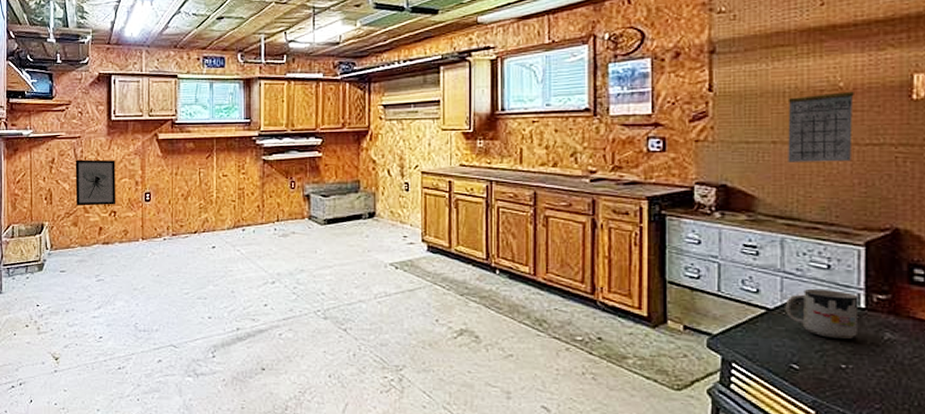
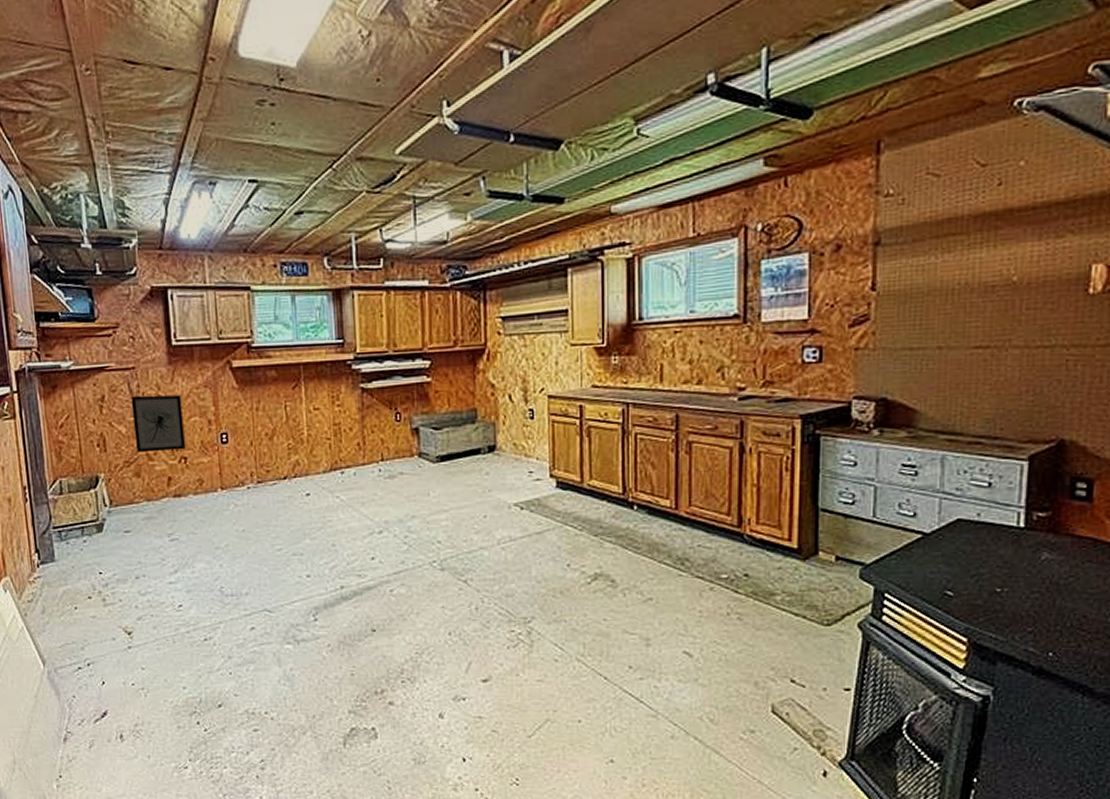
mug: present [785,288,859,339] -> none [942,508,1018,561]
calendar: present [787,80,854,162] -> none [953,274,1028,370]

